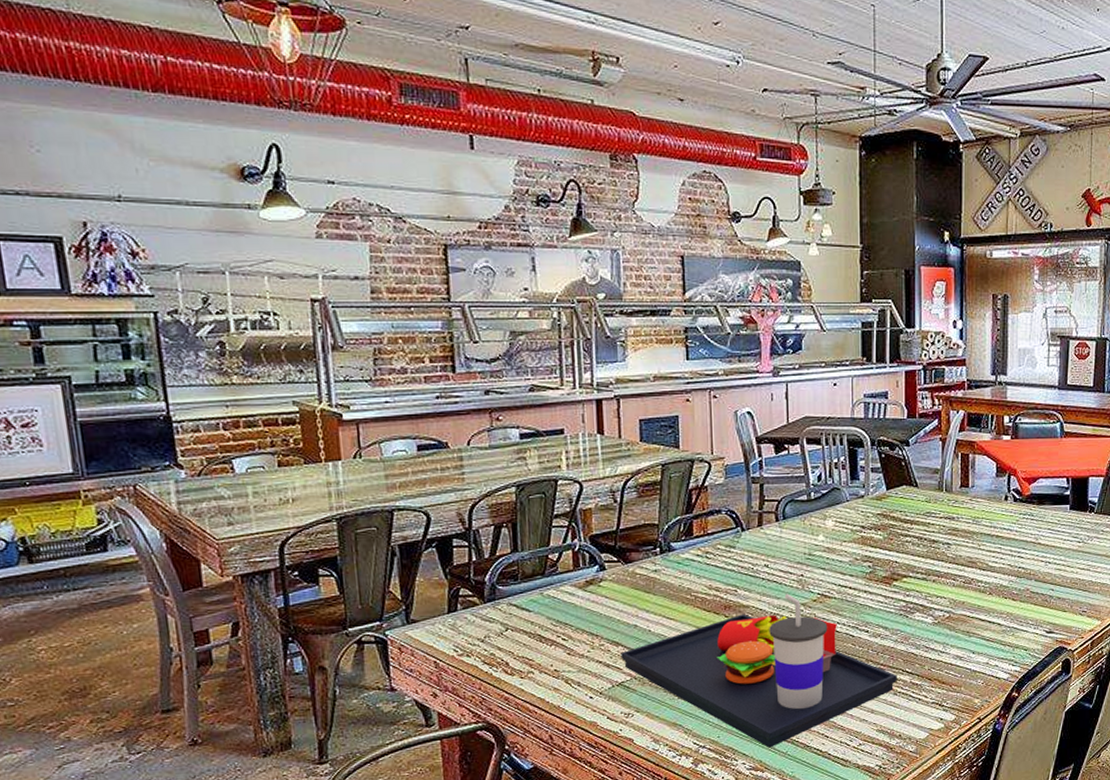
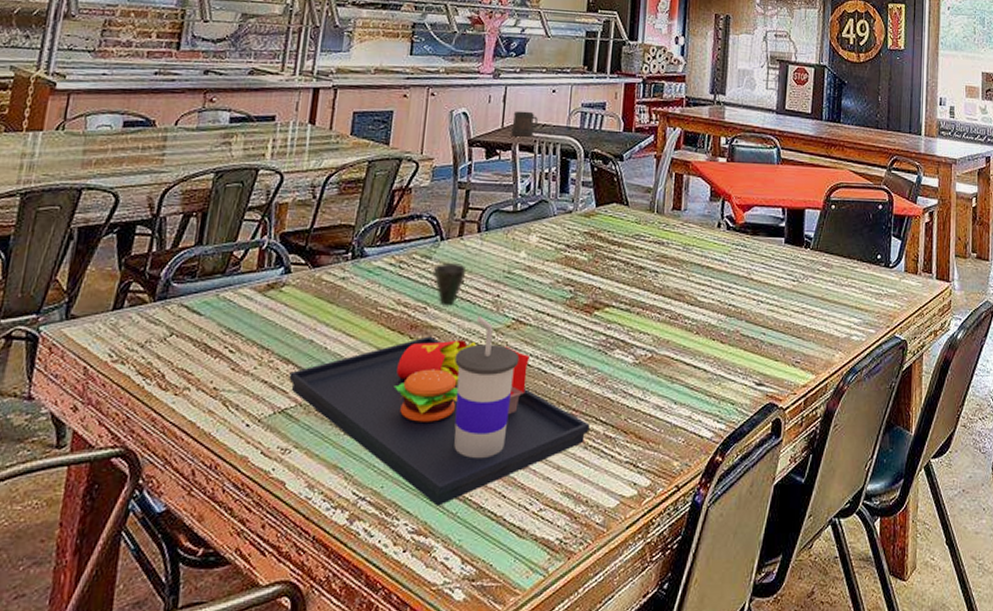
cup: none [738,550,769,587] -> present [432,263,465,306]
beer mug: none [796,406,822,431] -> present [510,111,538,137]

